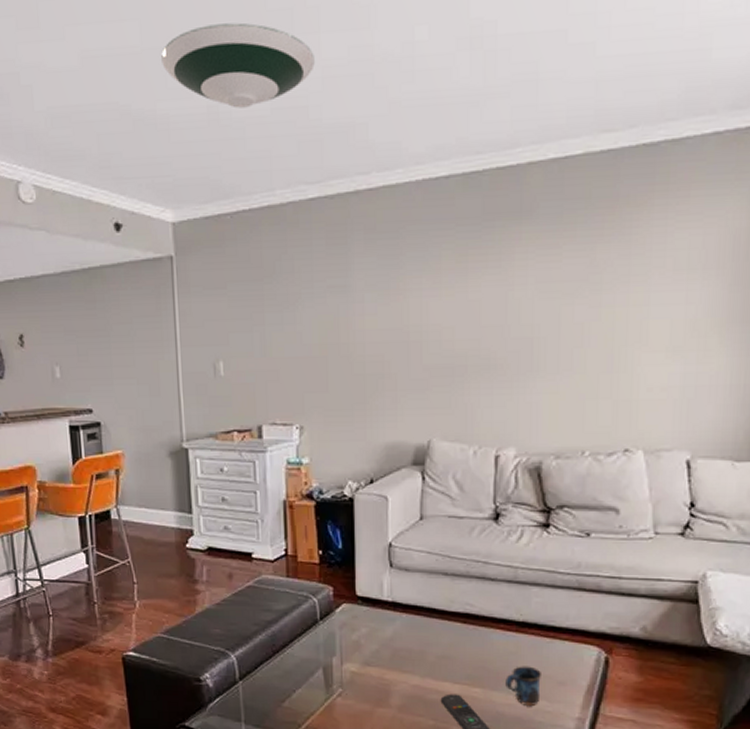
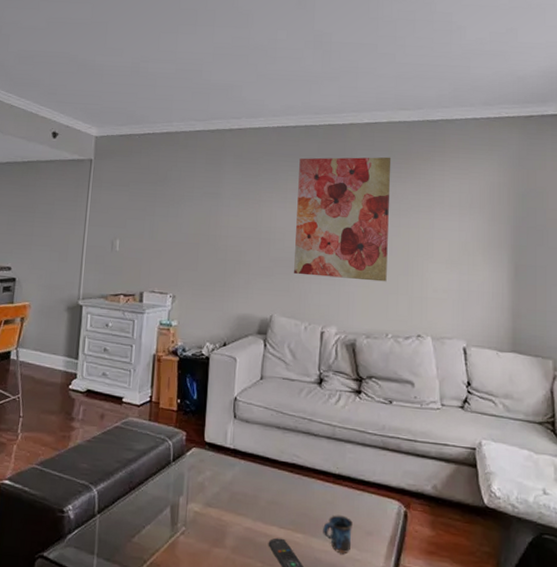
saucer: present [161,22,315,109] -> none [104,13,209,67]
wall art: none [456,207,590,385] -> present [294,157,392,282]

